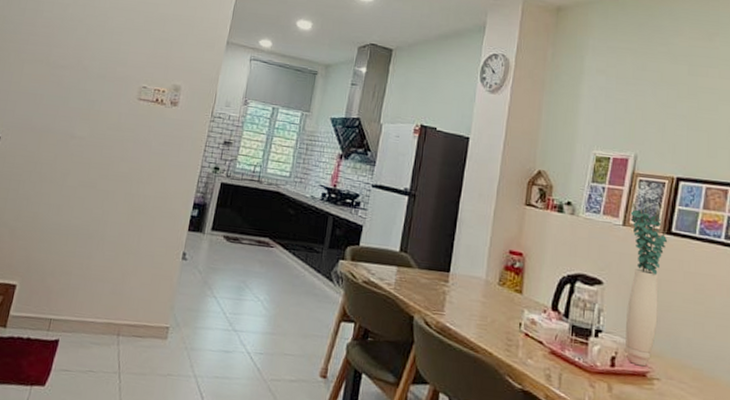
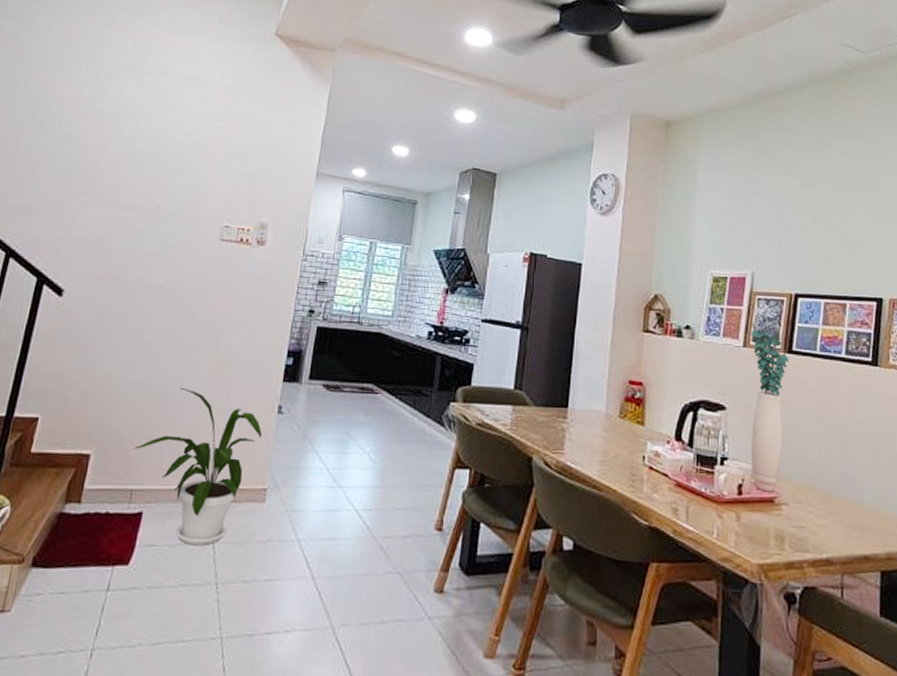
house plant: none [53,230,168,374] -> present [133,387,262,546]

